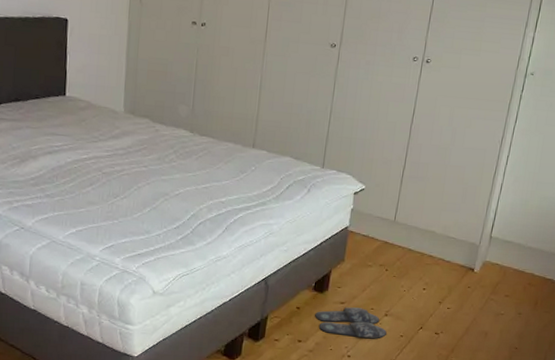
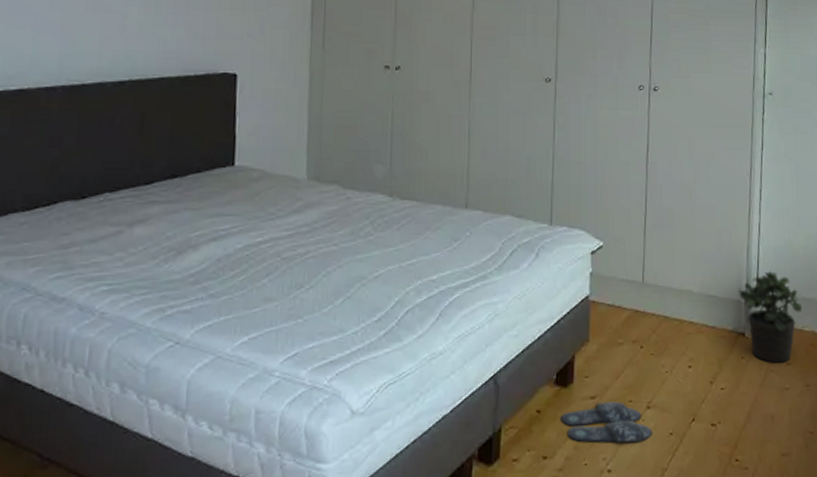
potted plant: none [474,223,527,295] -> present [738,271,802,365]

